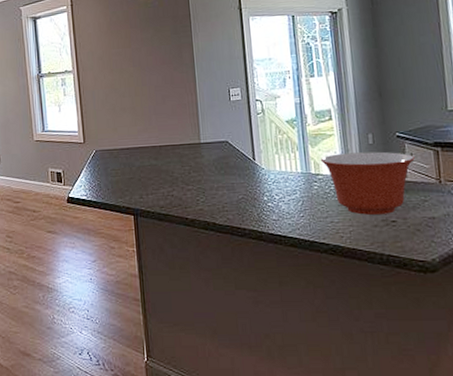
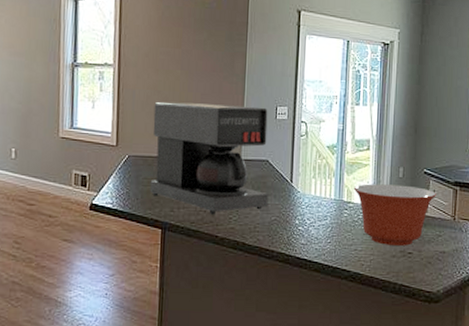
coffee maker: none [113,91,233,198] -> present [149,102,268,215]

